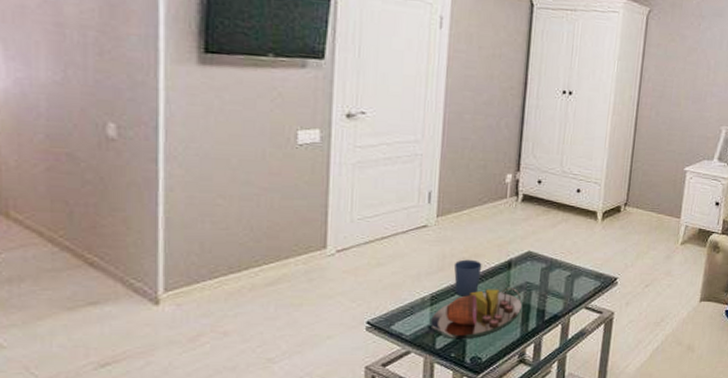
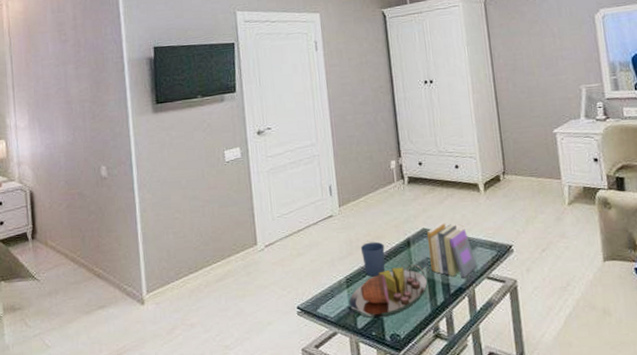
books: none [529,247,578,307] -> present [427,222,477,279]

